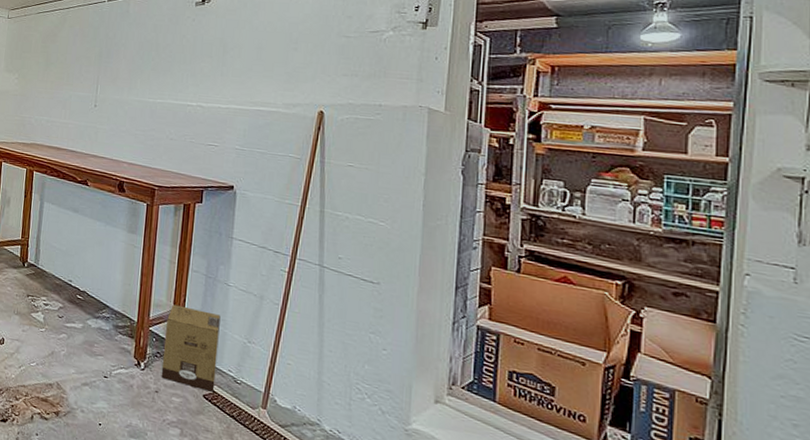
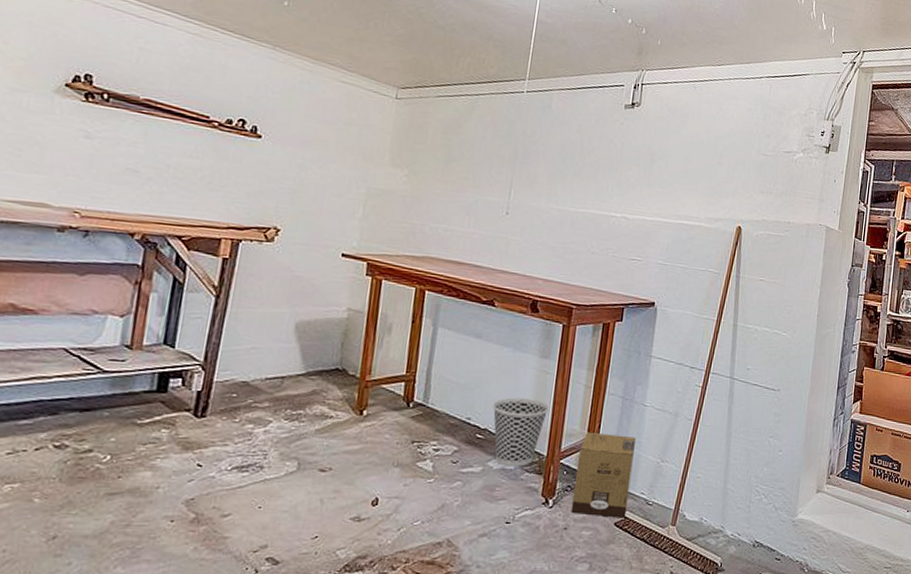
wastebasket: none [89,266,138,328] -> present [493,397,549,467]

